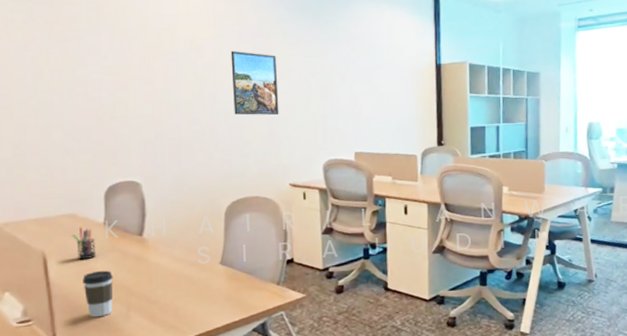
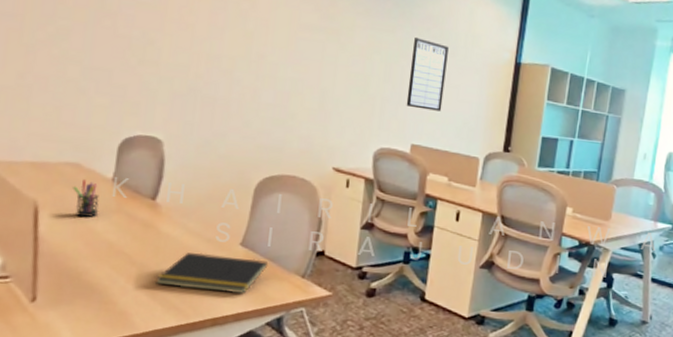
coffee cup: present [82,270,113,318] -> none [77,232,114,285]
notepad: none [153,274,247,309] -> present [156,252,269,294]
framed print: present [230,51,279,116] -> none [282,9,339,90]
writing board: none [343,56,377,120] -> present [406,37,449,112]

